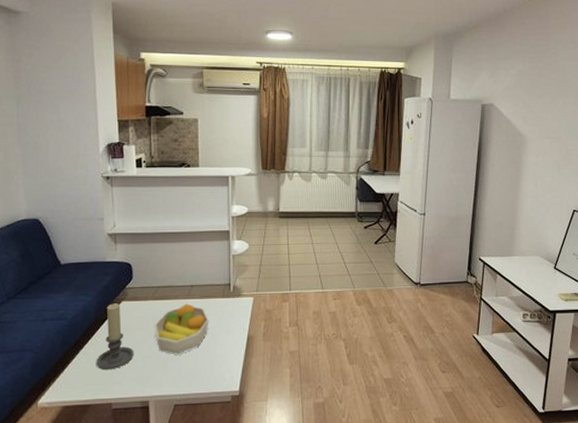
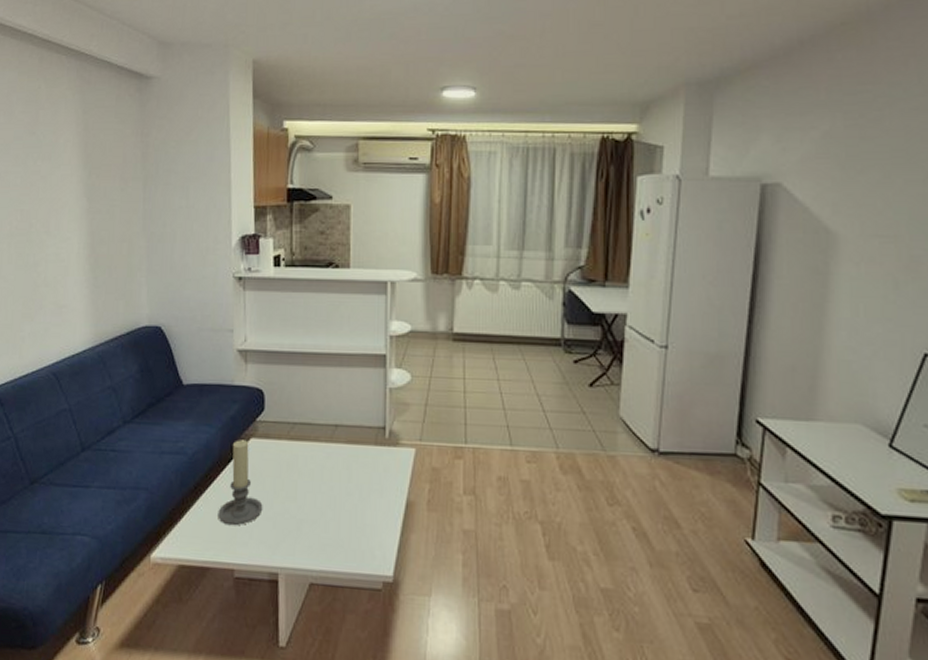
fruit bowl: present [154,303,209,355] -> none [288,448,357,517]

